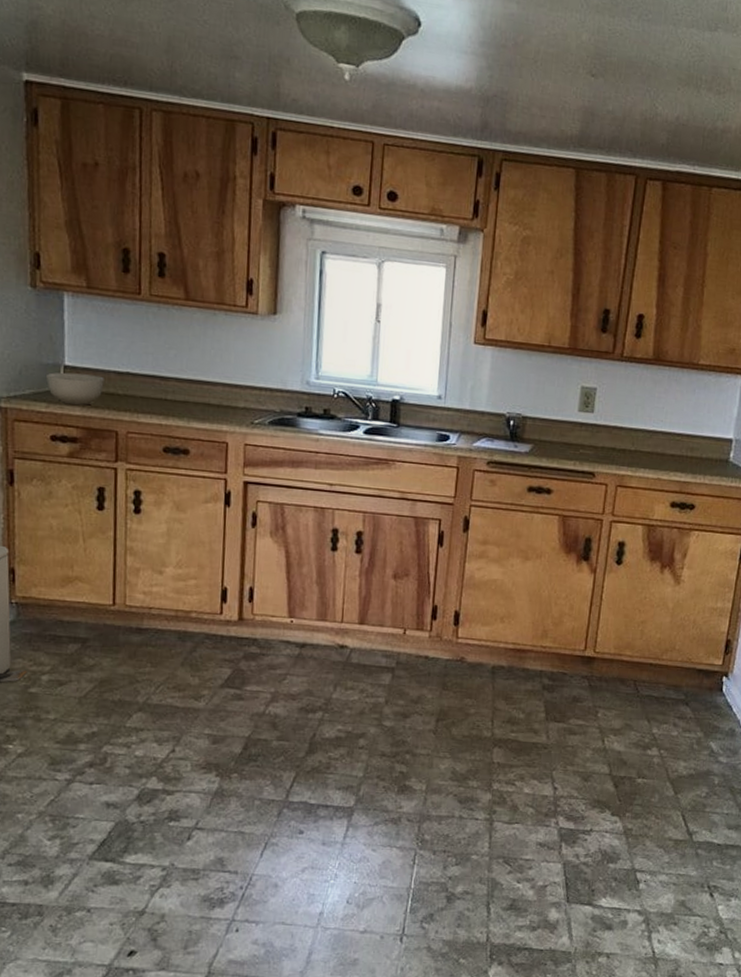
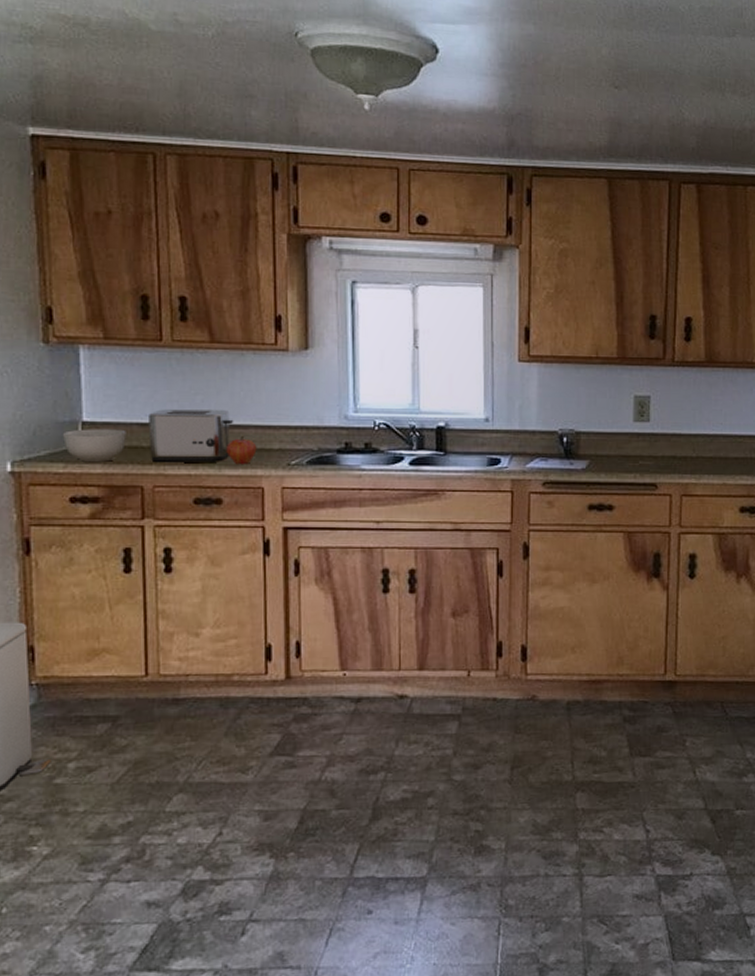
toaster: none [124,360,204,416] -> present [148,409,234,464]
fruit: none [195,391,224,420] -> present [226,435,257,465]

